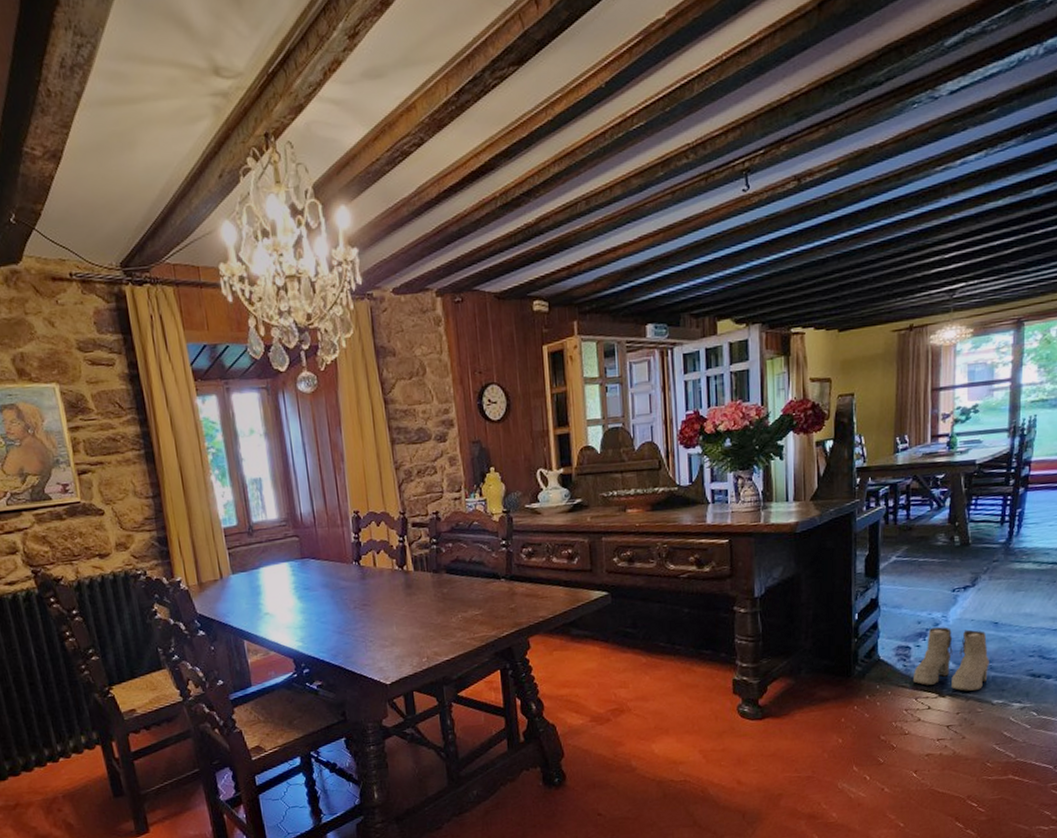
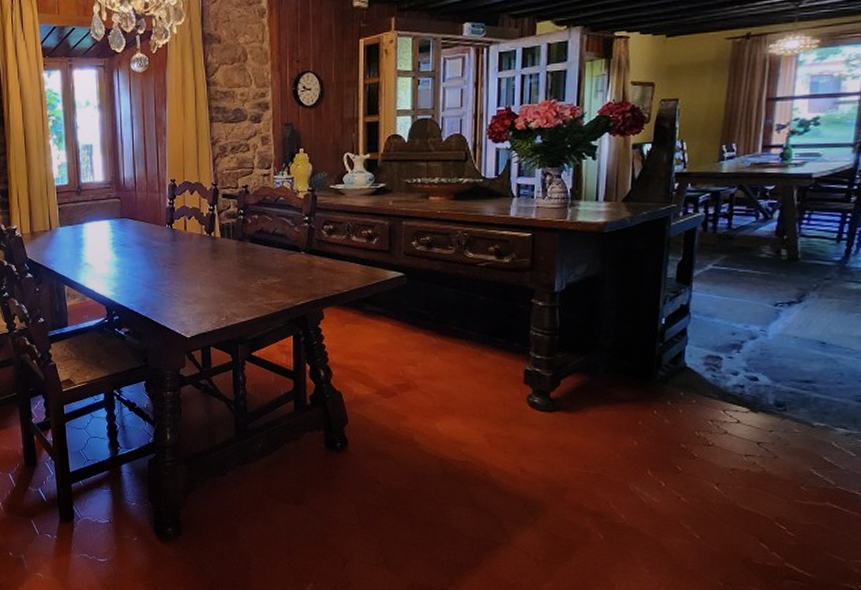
boots: present [912,627,989,692] -> none [721,341,812,411]

